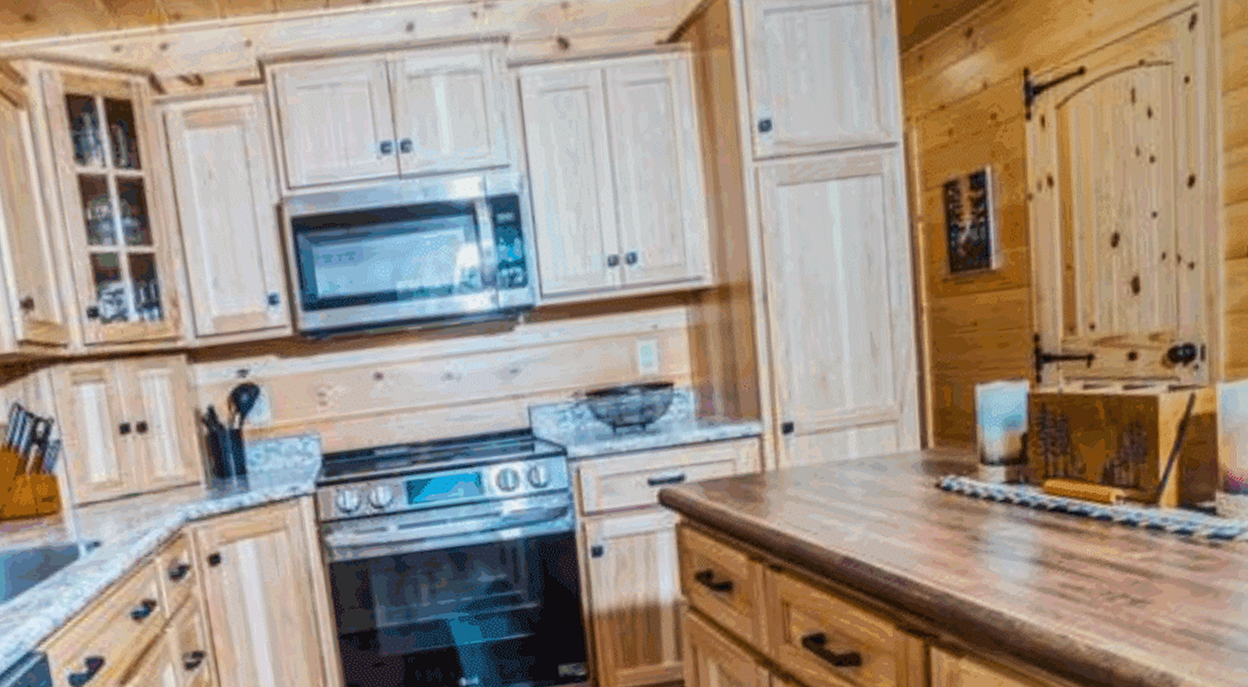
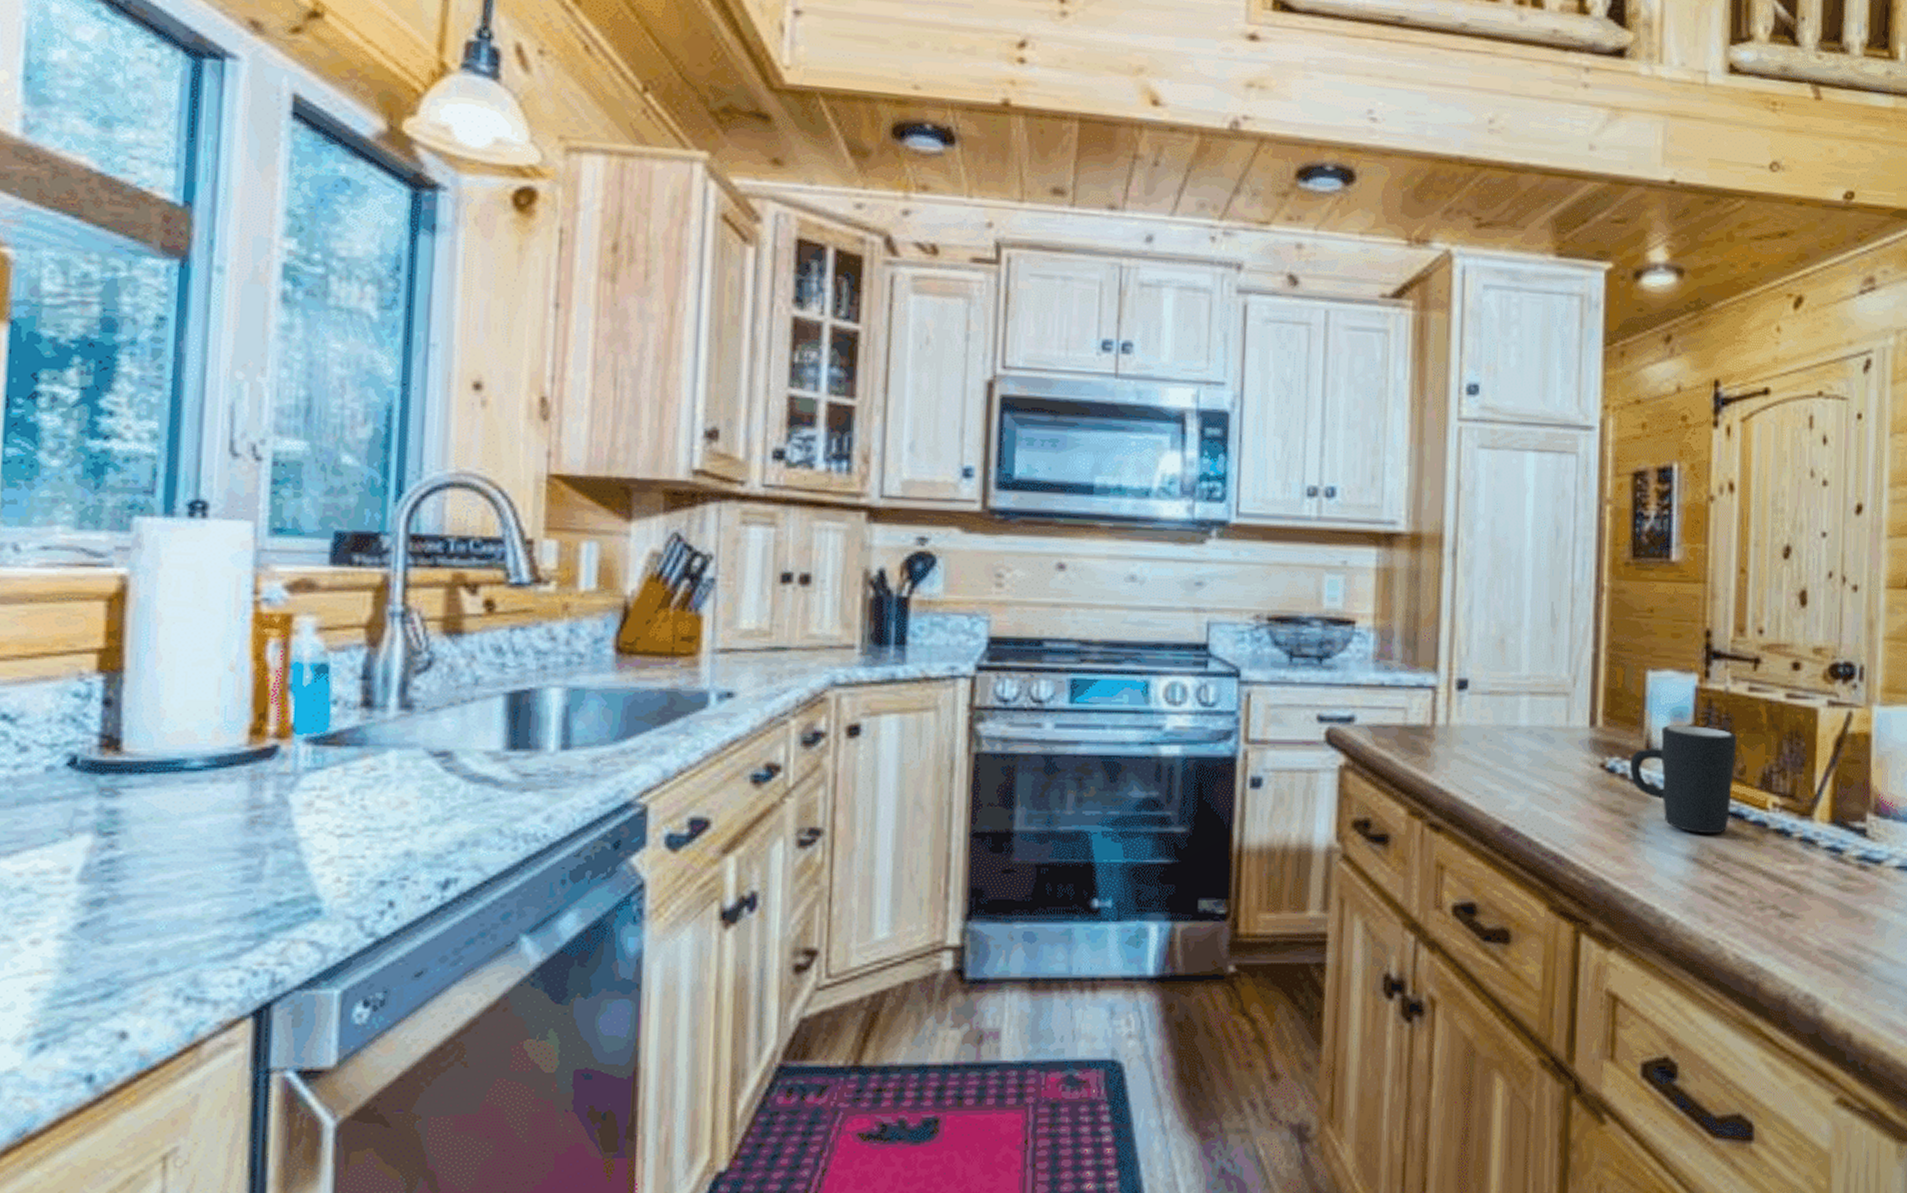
mug: none [965,431,1075,537] -> present [1630,724,1737,834]

